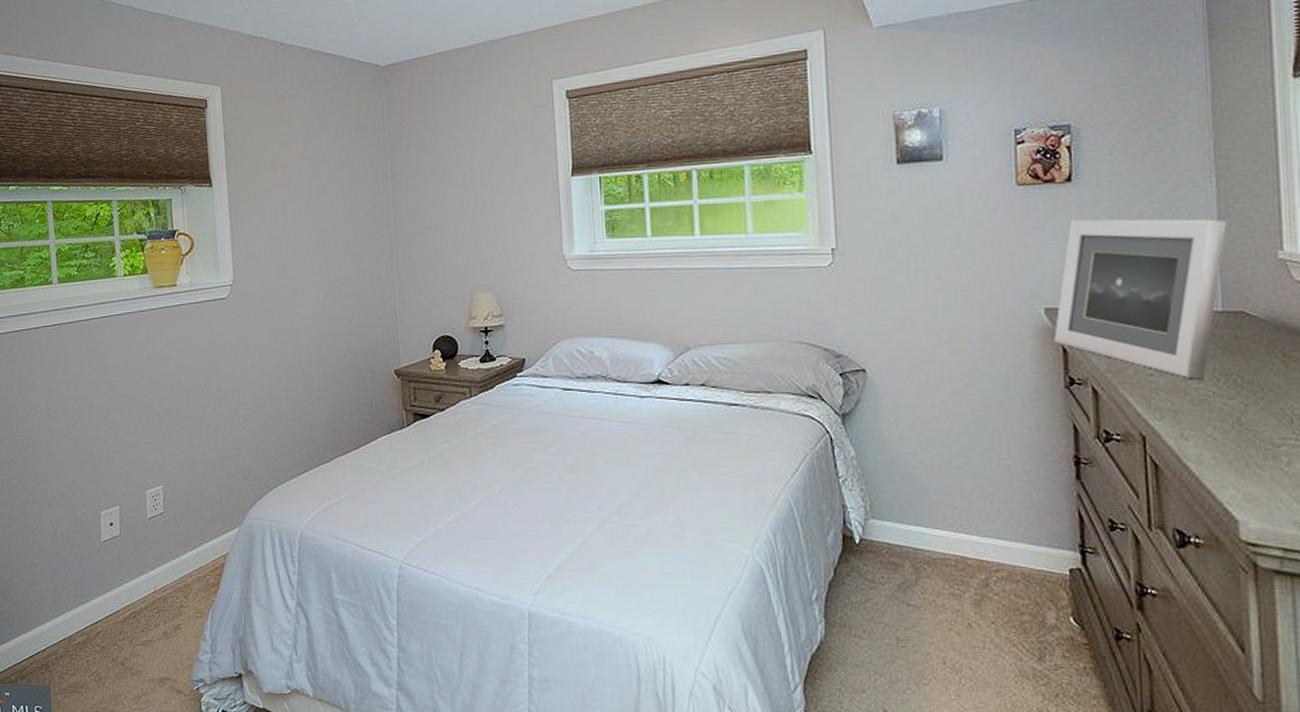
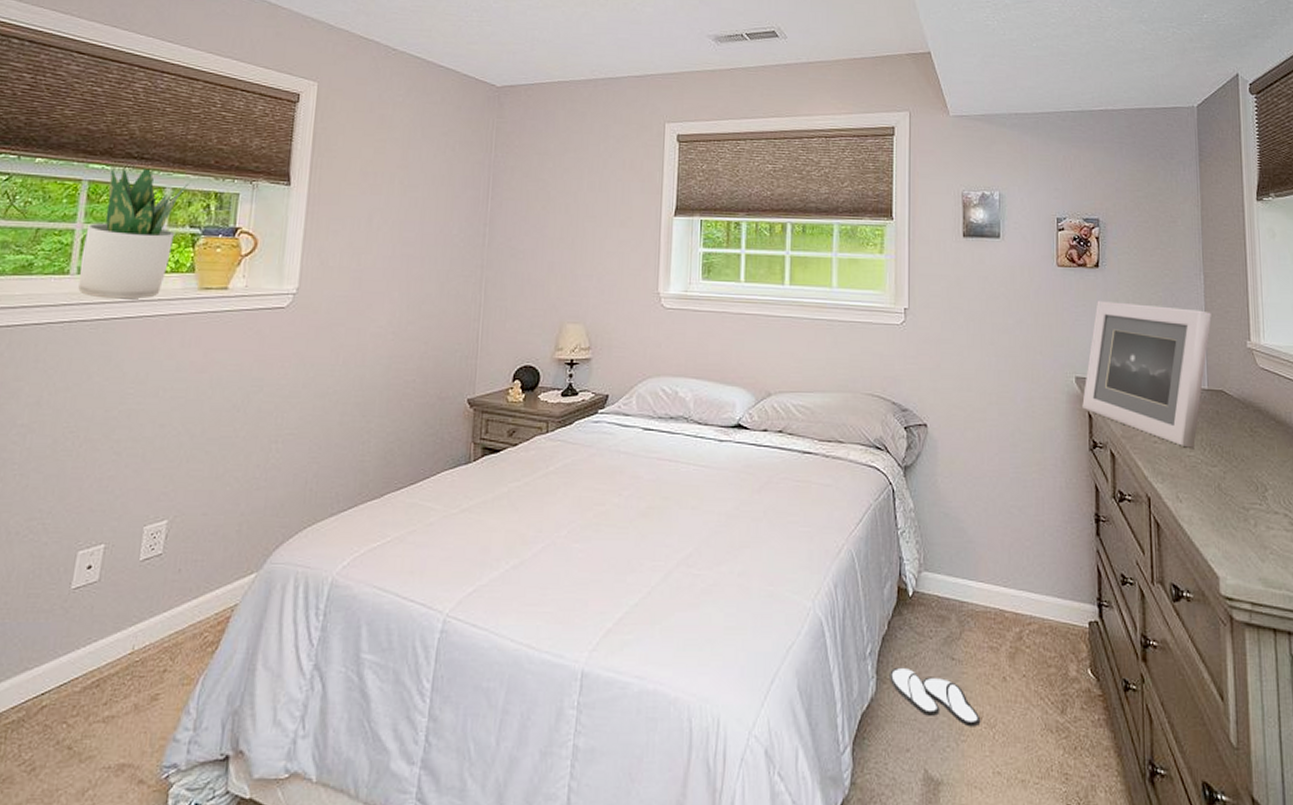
planter: none [58,183,131,303] -> present [78,167,191,300]
slippers: none [839,612,944,670] -> present [890,667,981,726]

